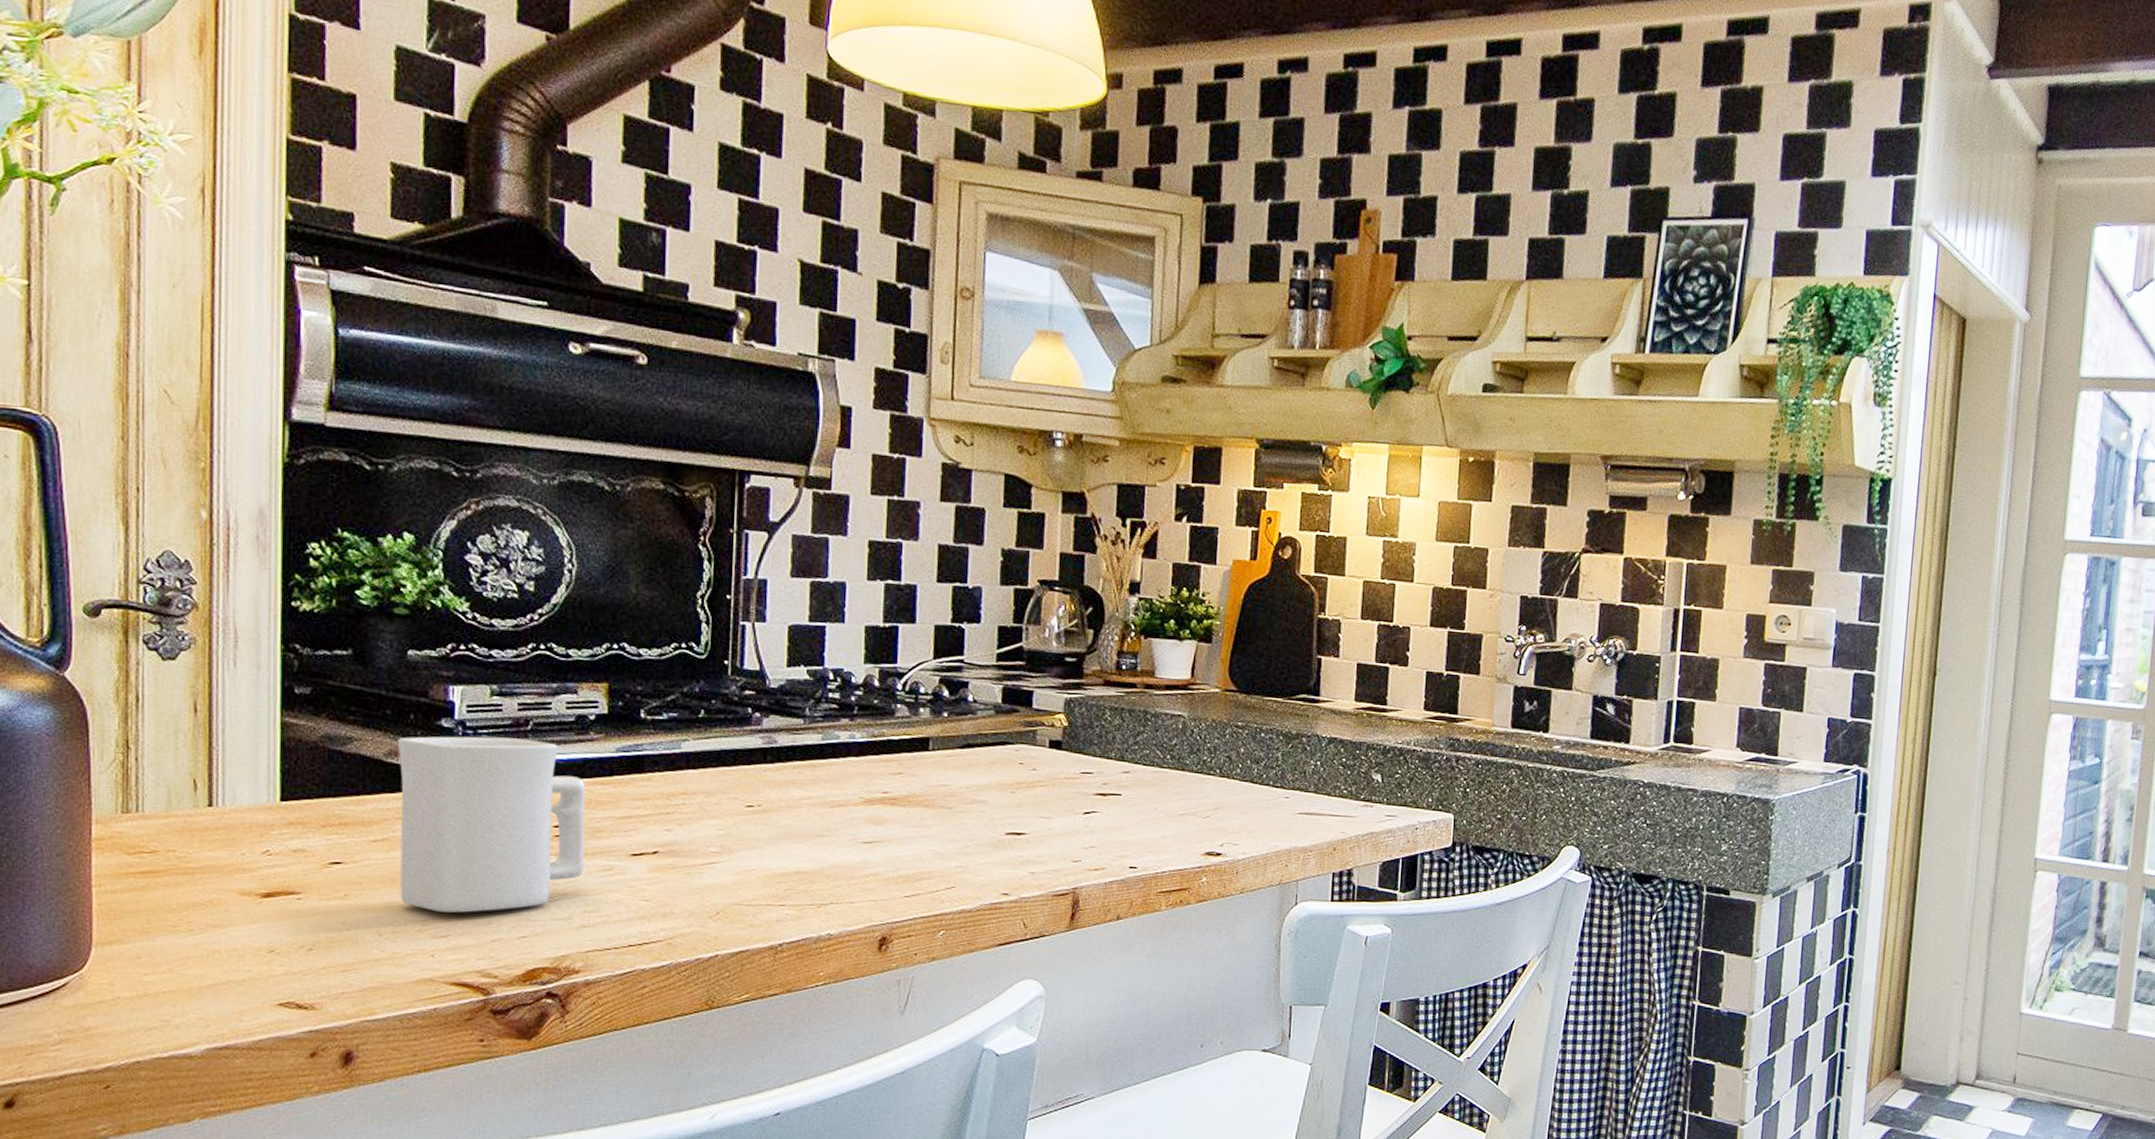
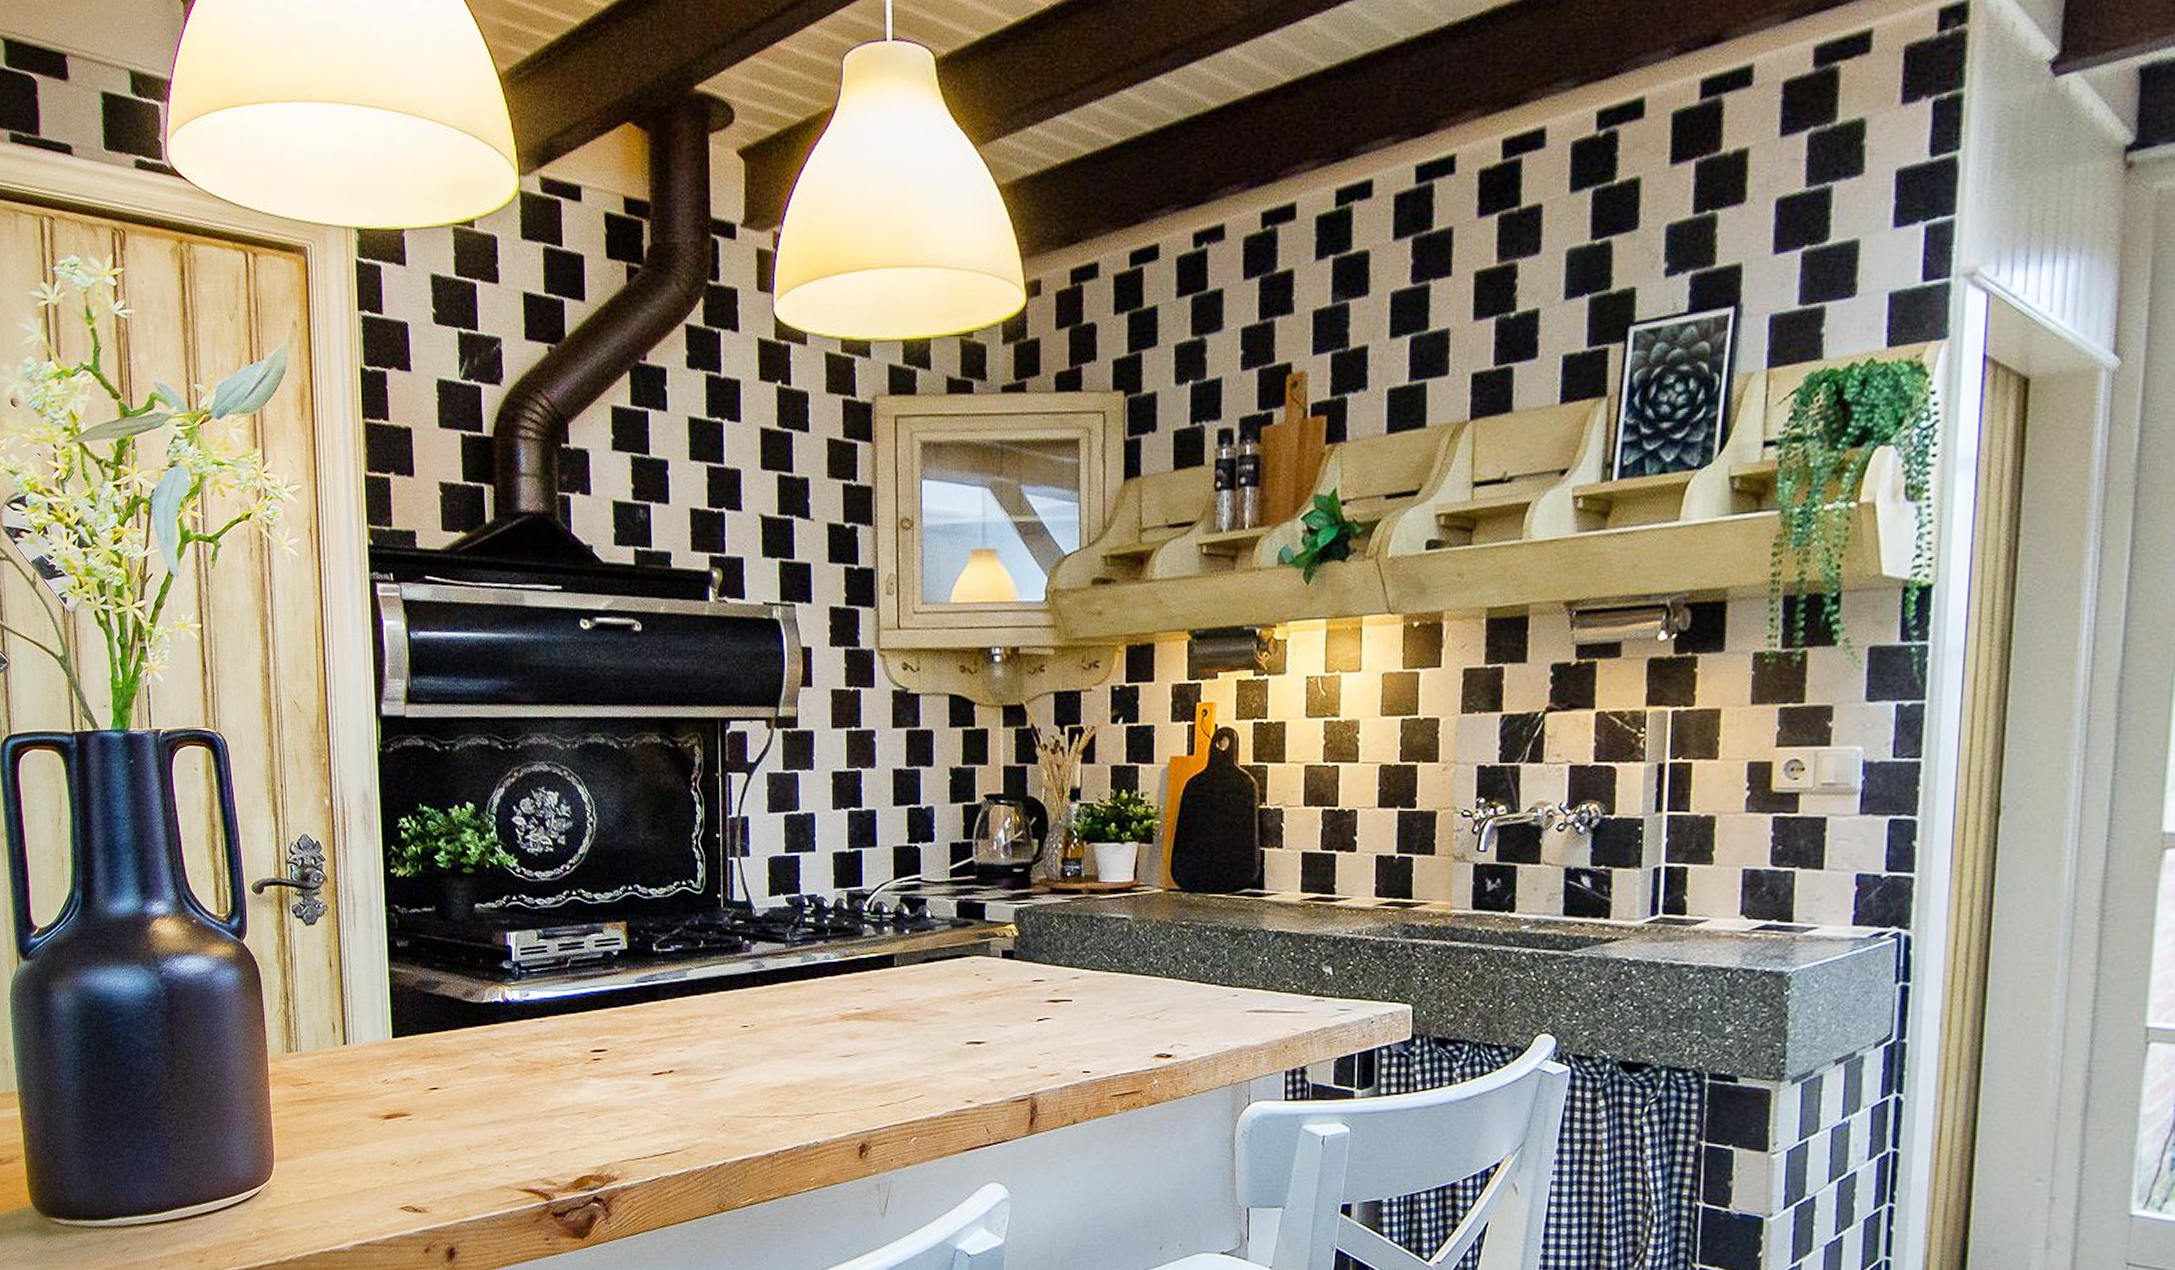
mug: present [397,736,586,913] -> none [471,975,616,1129]

